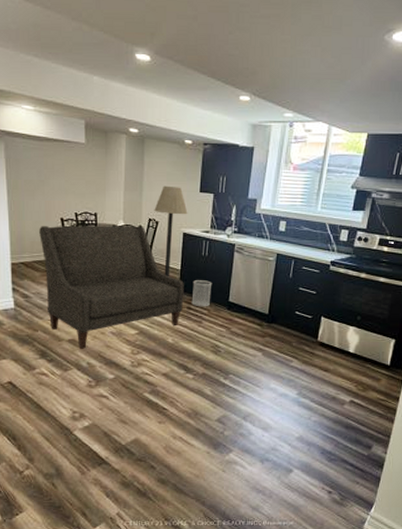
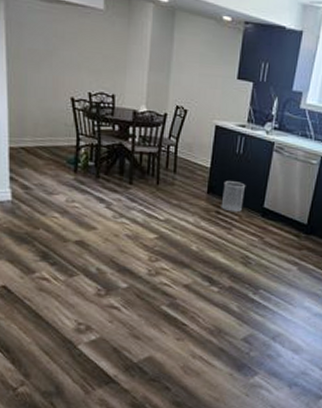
sofa: present [39,225,184,349] -> none [45,105,214,252]
floor lamp: present [154,185,188,277] -> none [183,68,222,176]

